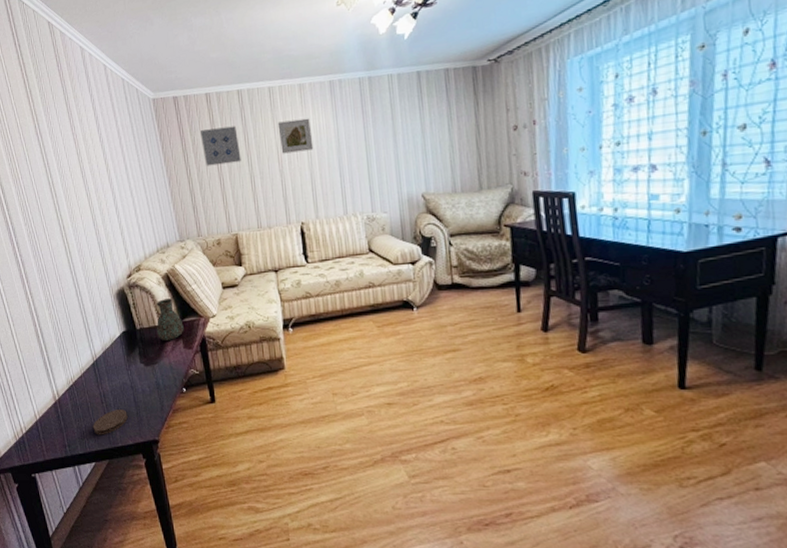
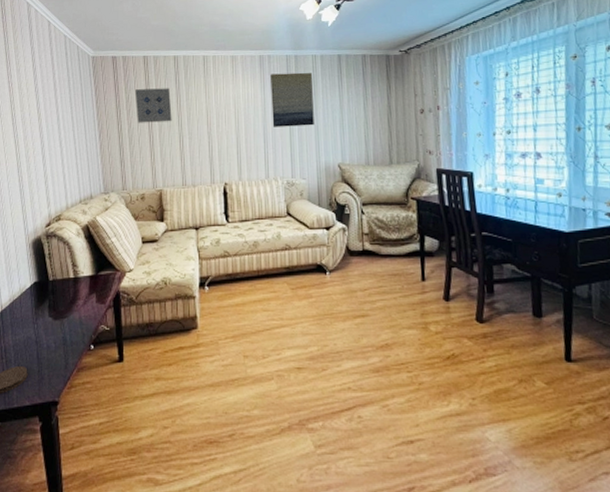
decorative vase: present [156,298,184,341] -> none [71,250,99,294]
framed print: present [277,118,314,154] -> none [209,87,241,118]
wall art: none [343,95,394,160] -> present [270,72,314,127]

